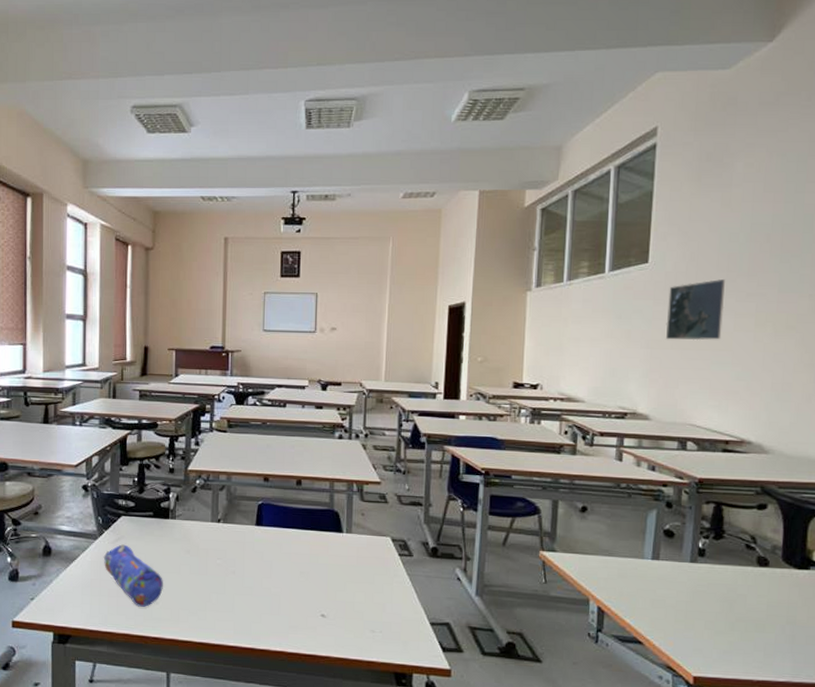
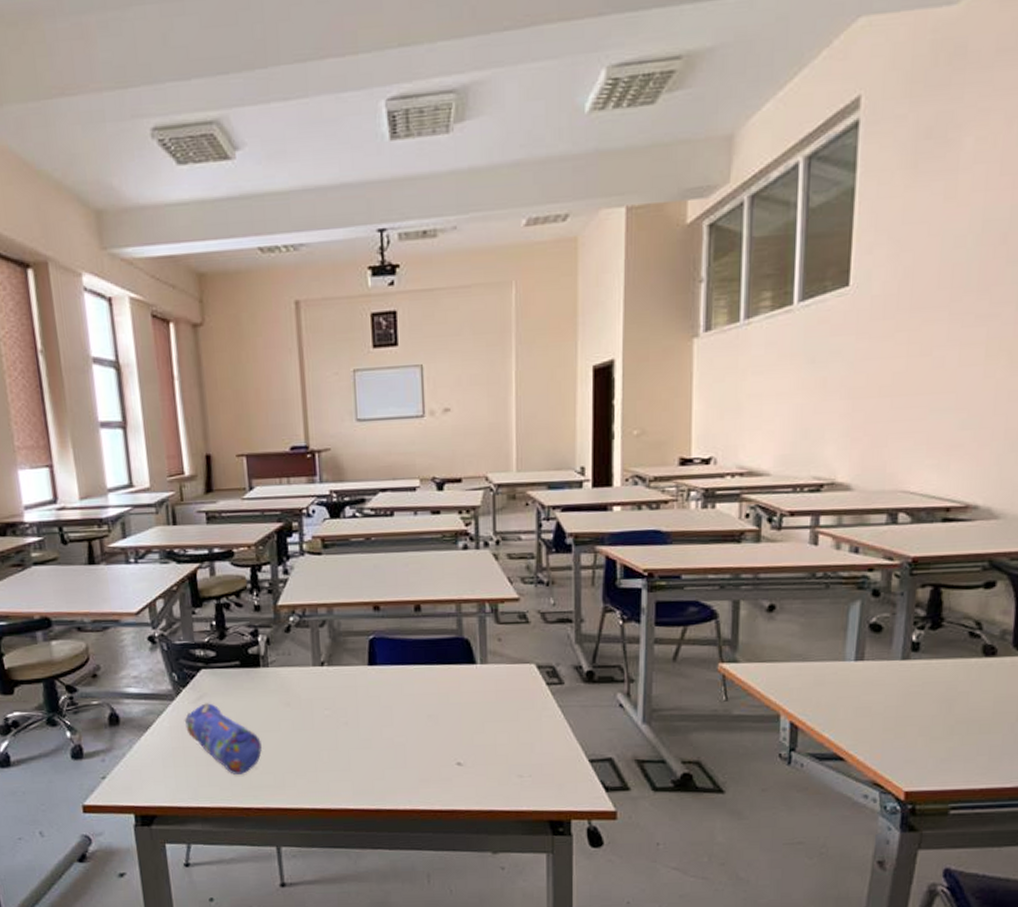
map: present [666,279,725,341] -> none [872,300,948,386]

